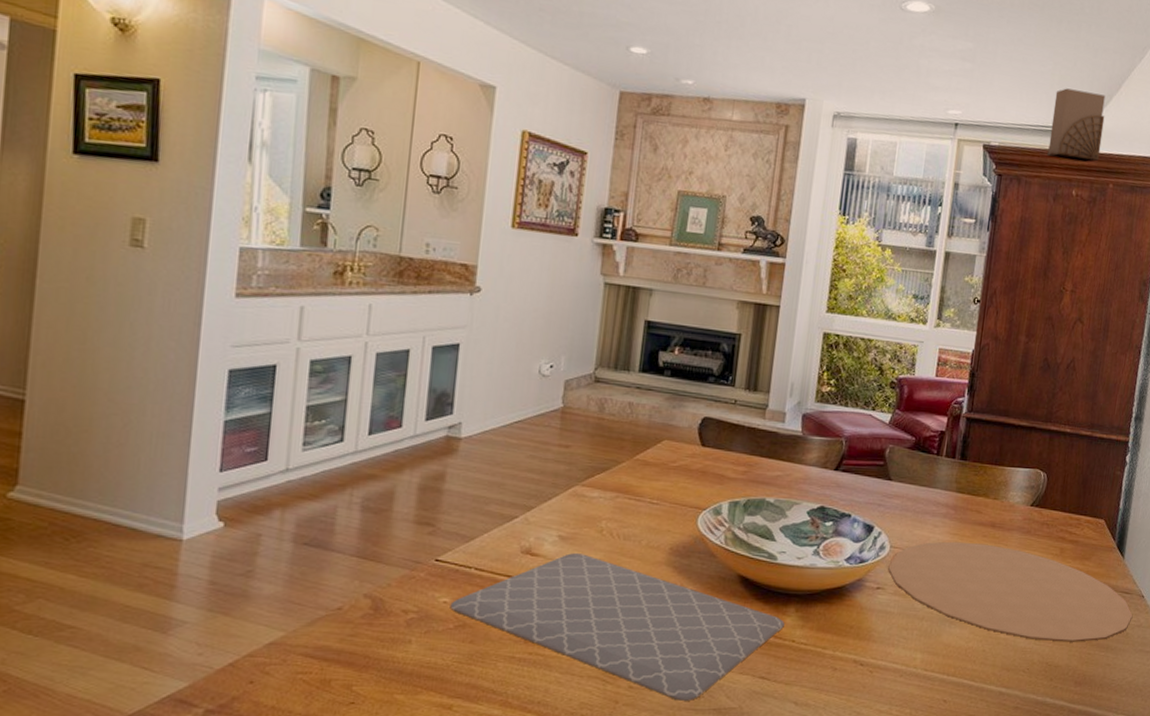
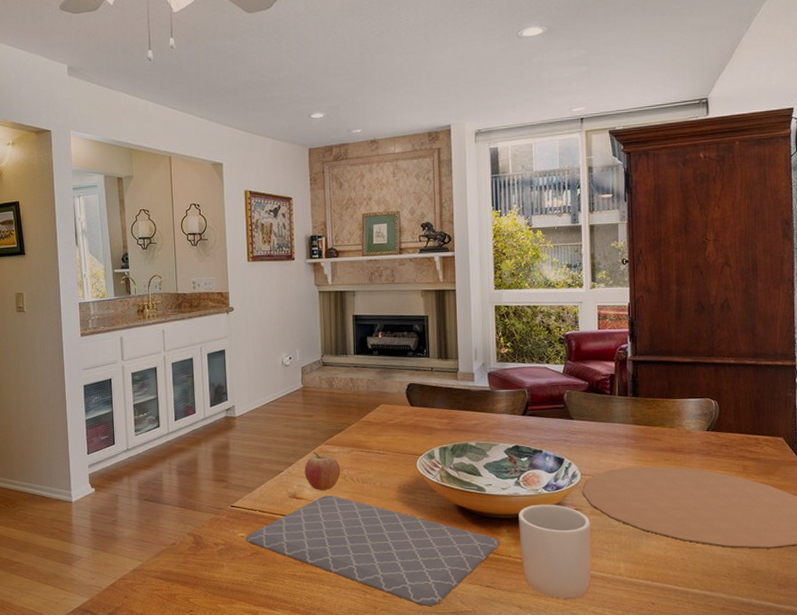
fruit: none [547,494,598,546] -> present [304,451,341,490]
mug: none [806,579,893,694] -> present [518,504,592,599]
decorative box: present [1046,88,1106,163] -> none [669,66,722,130]

